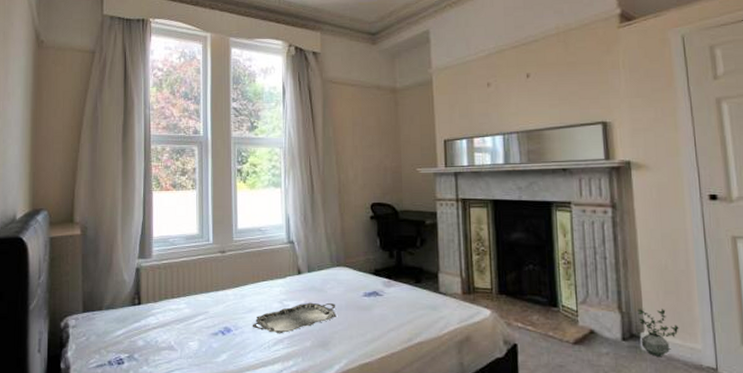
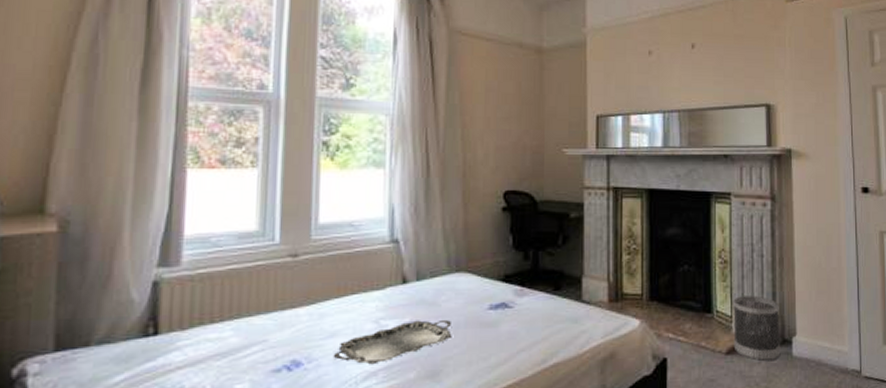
wastebasket: none [578,293,629,353] -> present [733,295,781,362]
potted plant: present [637,308,679,358] -> none [791,310,829,363]

